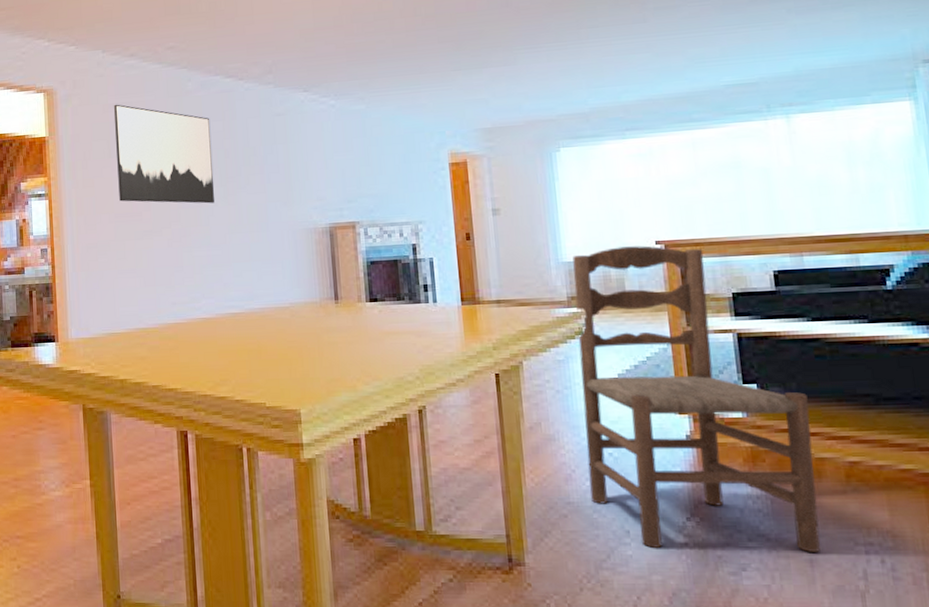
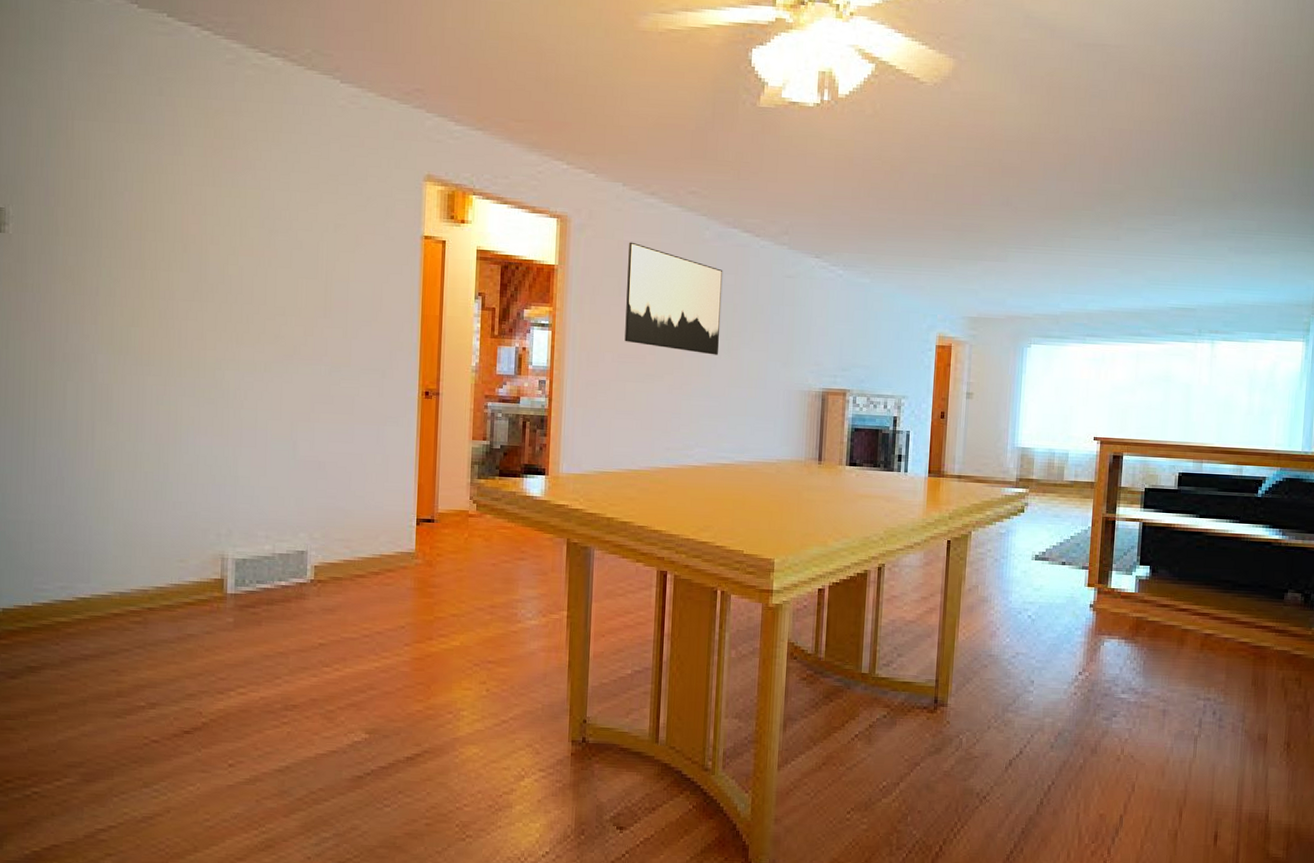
dining chair: present [572,245,821,552] -> none [1008,439,1185,704]

